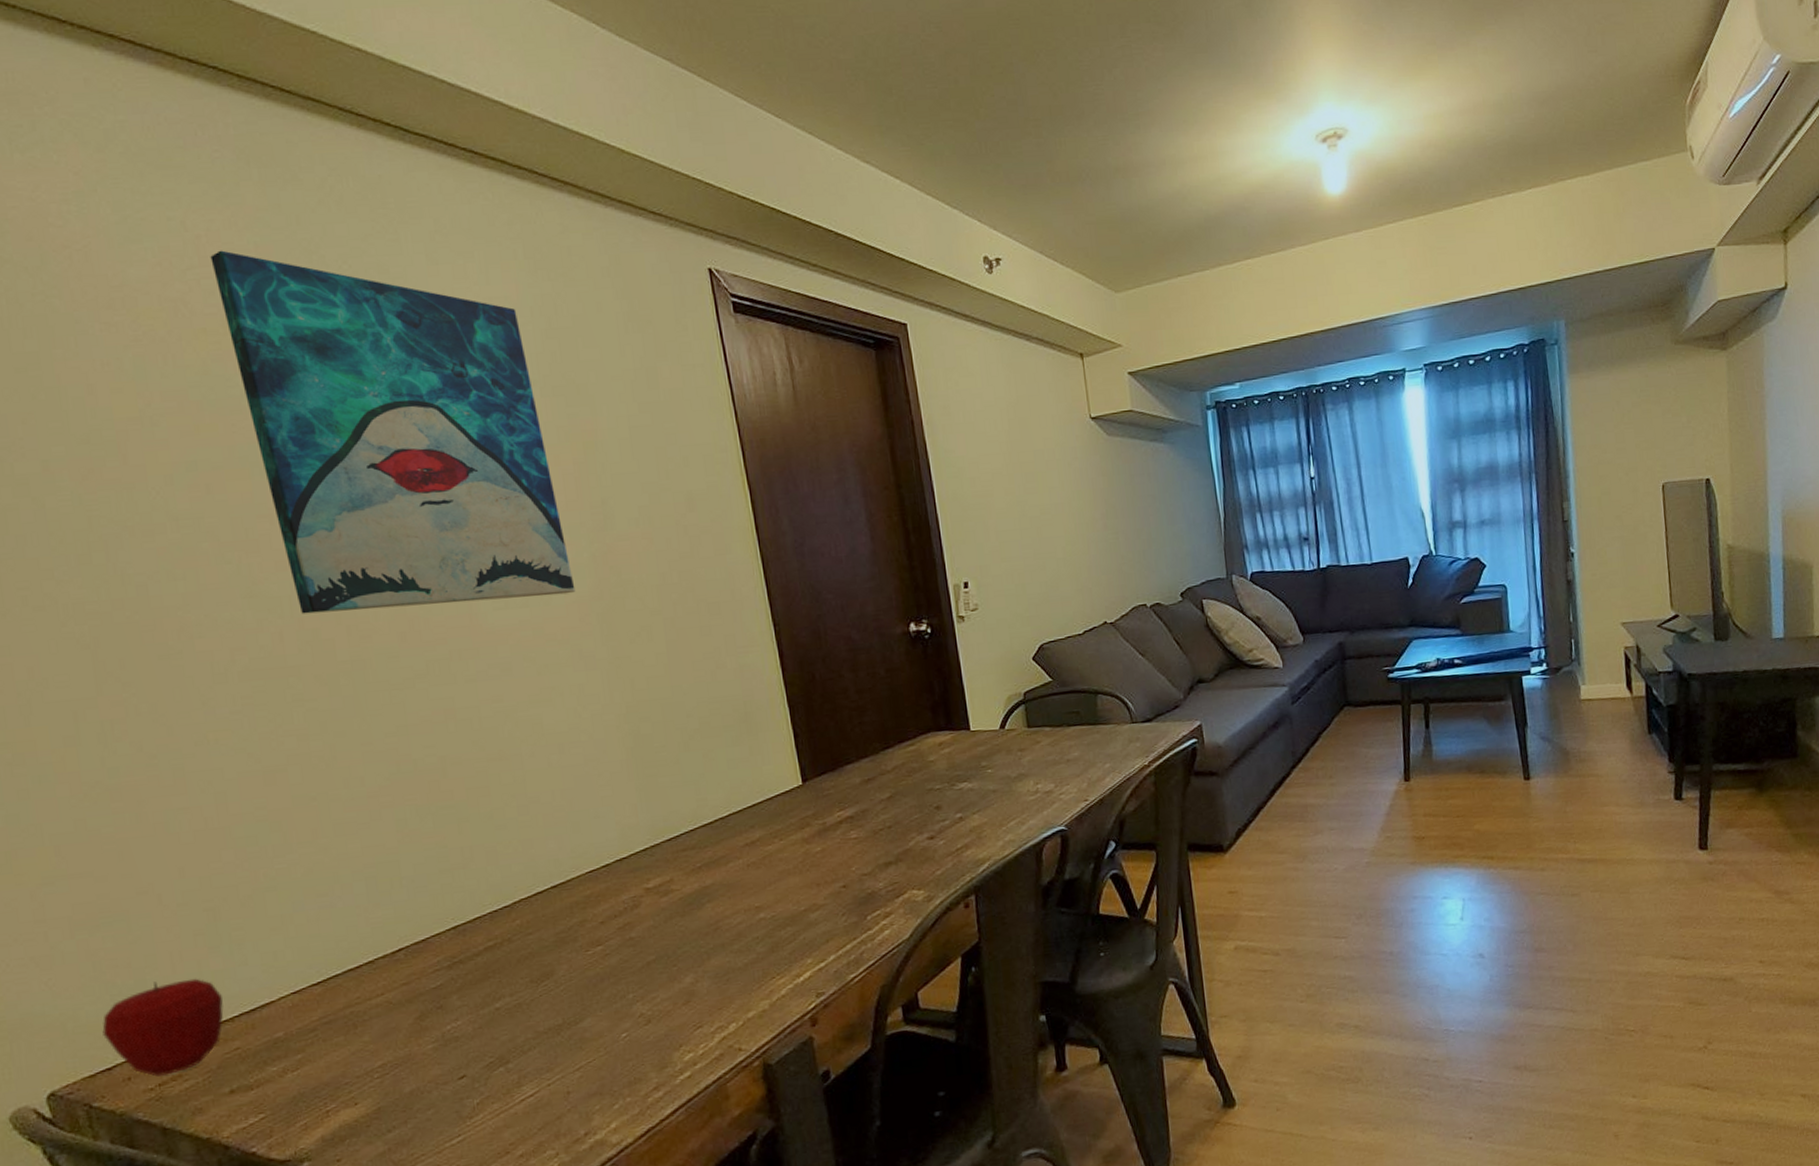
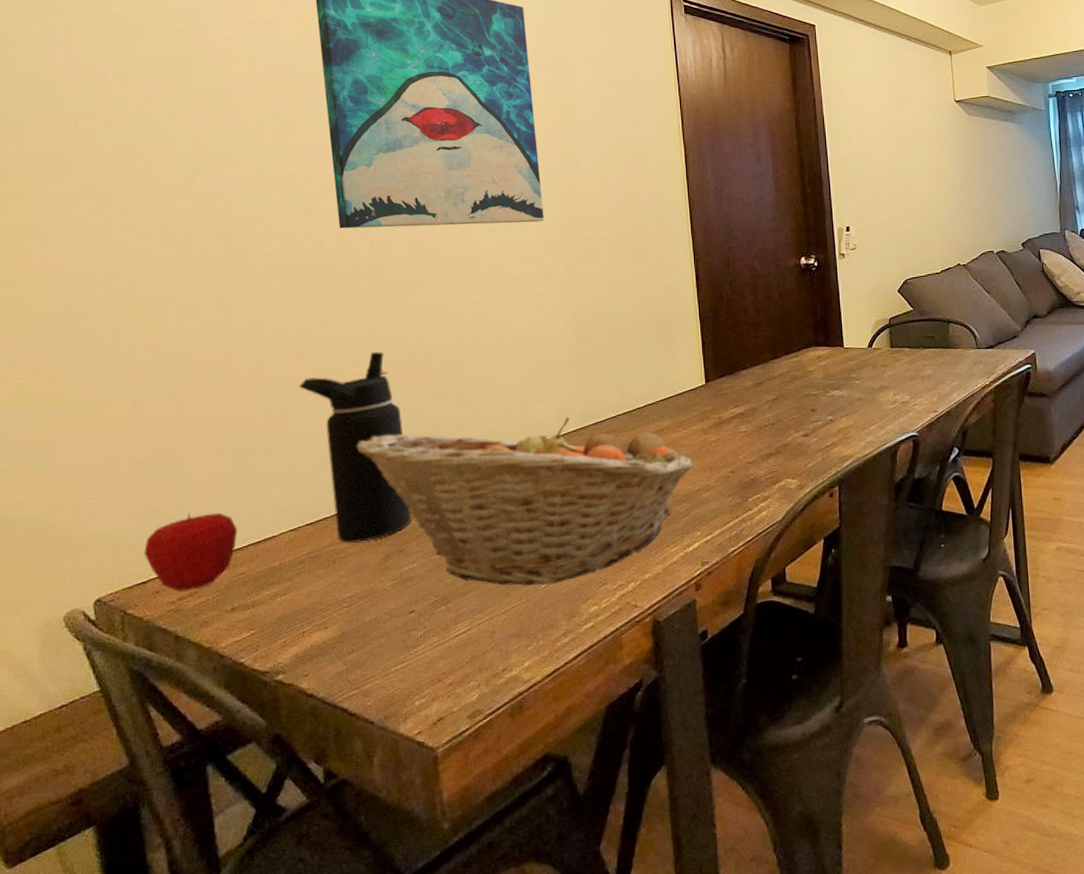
water bottle: none [276,768,448,1004] -> present [298,352,411,544]
fruit basket: none [364,833,796,1038] -> present [356,416,693,586]

